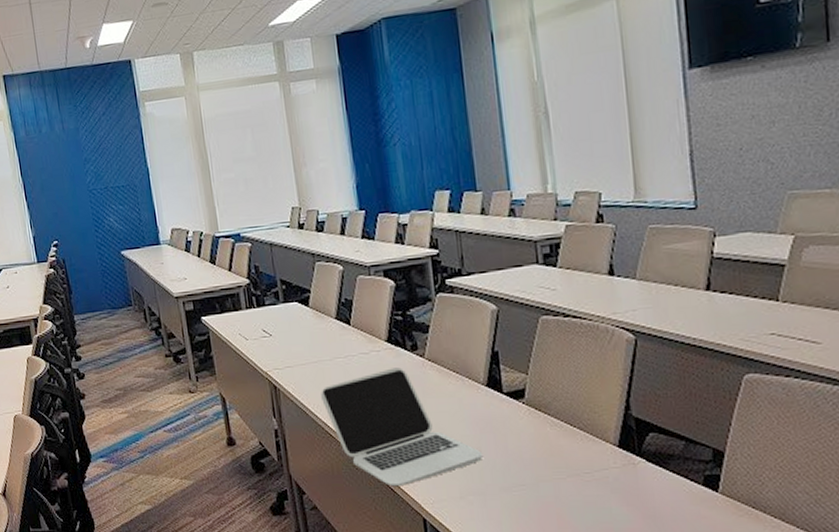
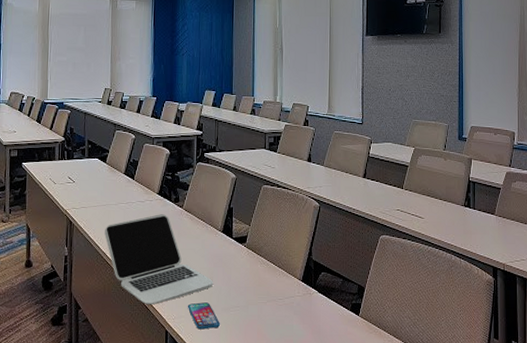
smartphone: none [449,481,501,516] -> present [187,302,221,330]

